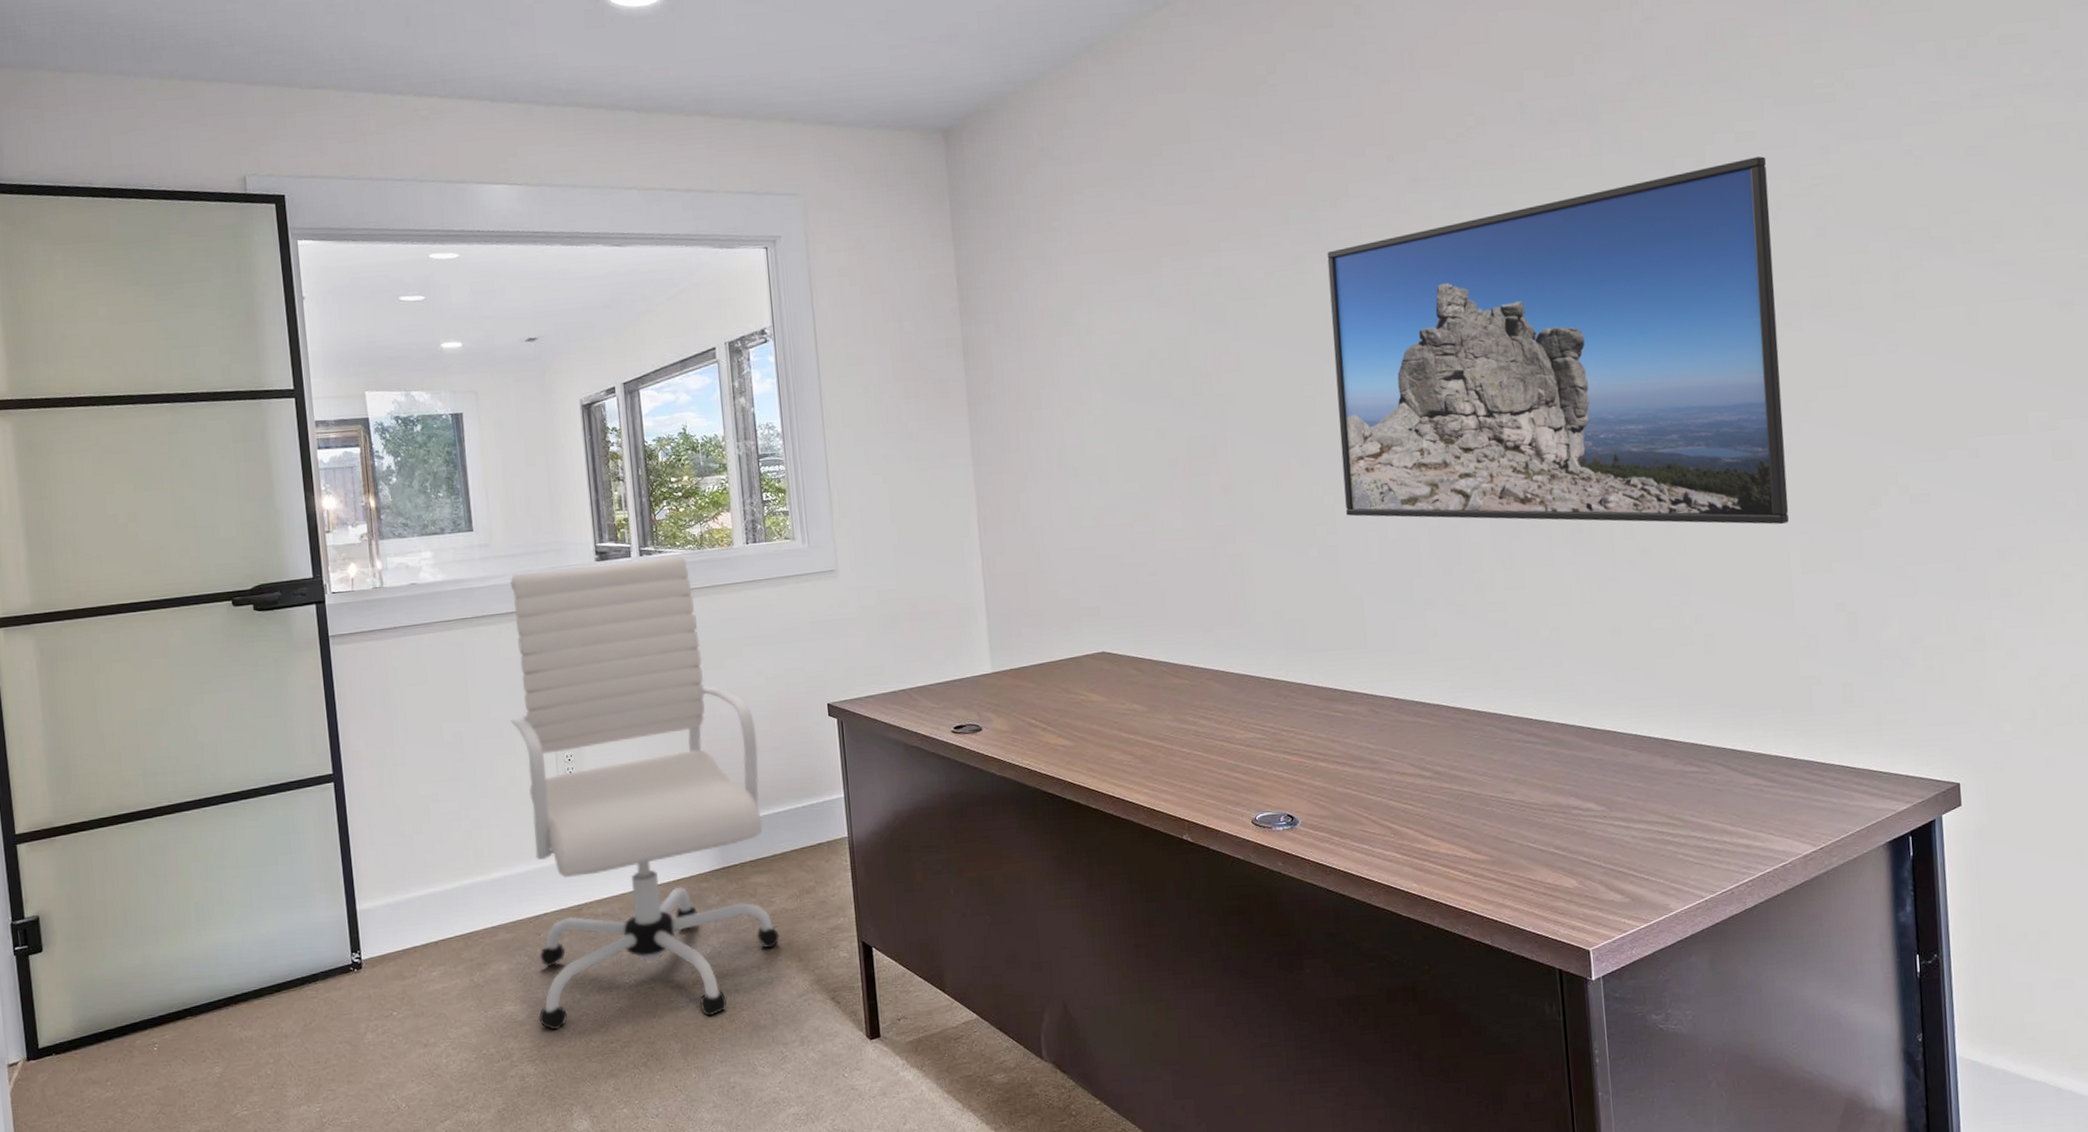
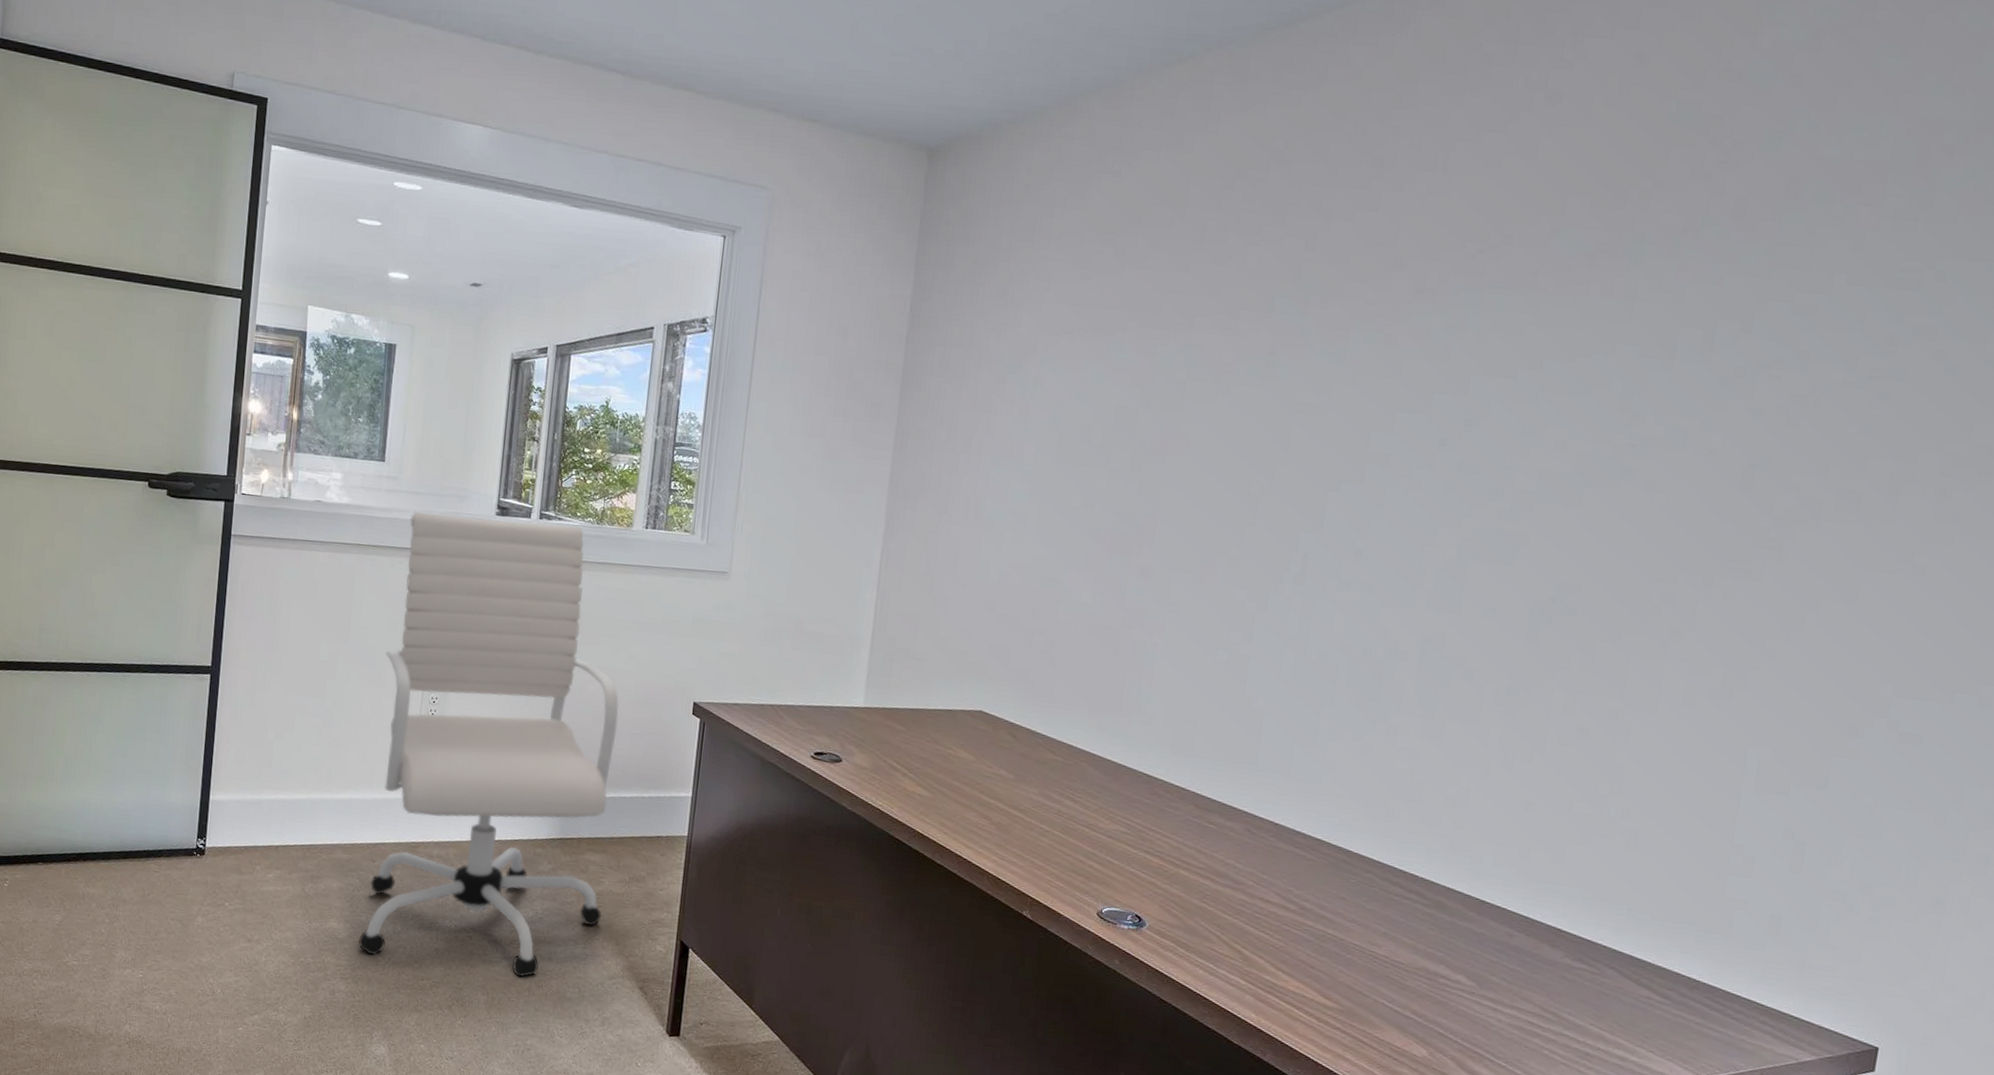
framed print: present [1327,156,1789,525] -> none [1266,334,1822,734]

